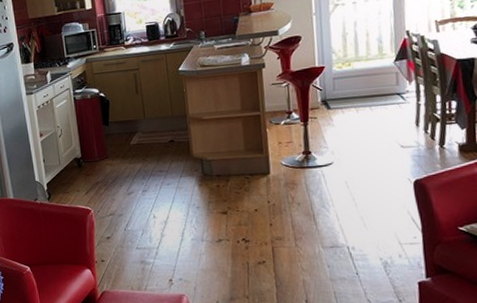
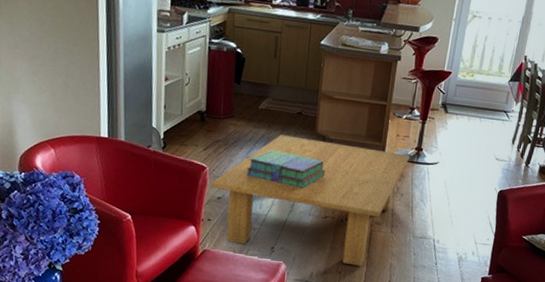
coffee table: none [98,161,298,288] -> present [211,134,410,266]
stack of books: none [130,181,210,215] -> present [246,149,325,188]

